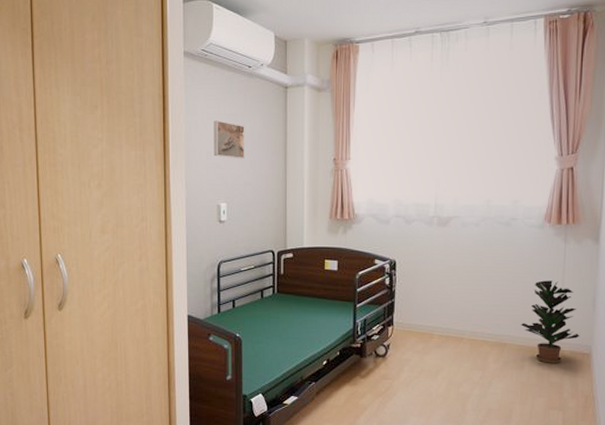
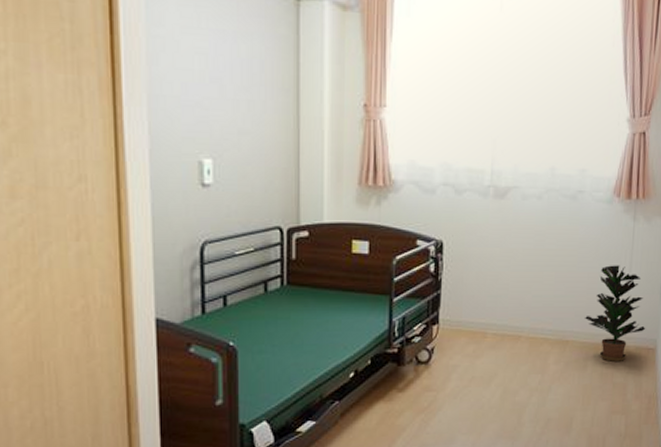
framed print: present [213,120,245,159] -> none [191,37,239,97]

